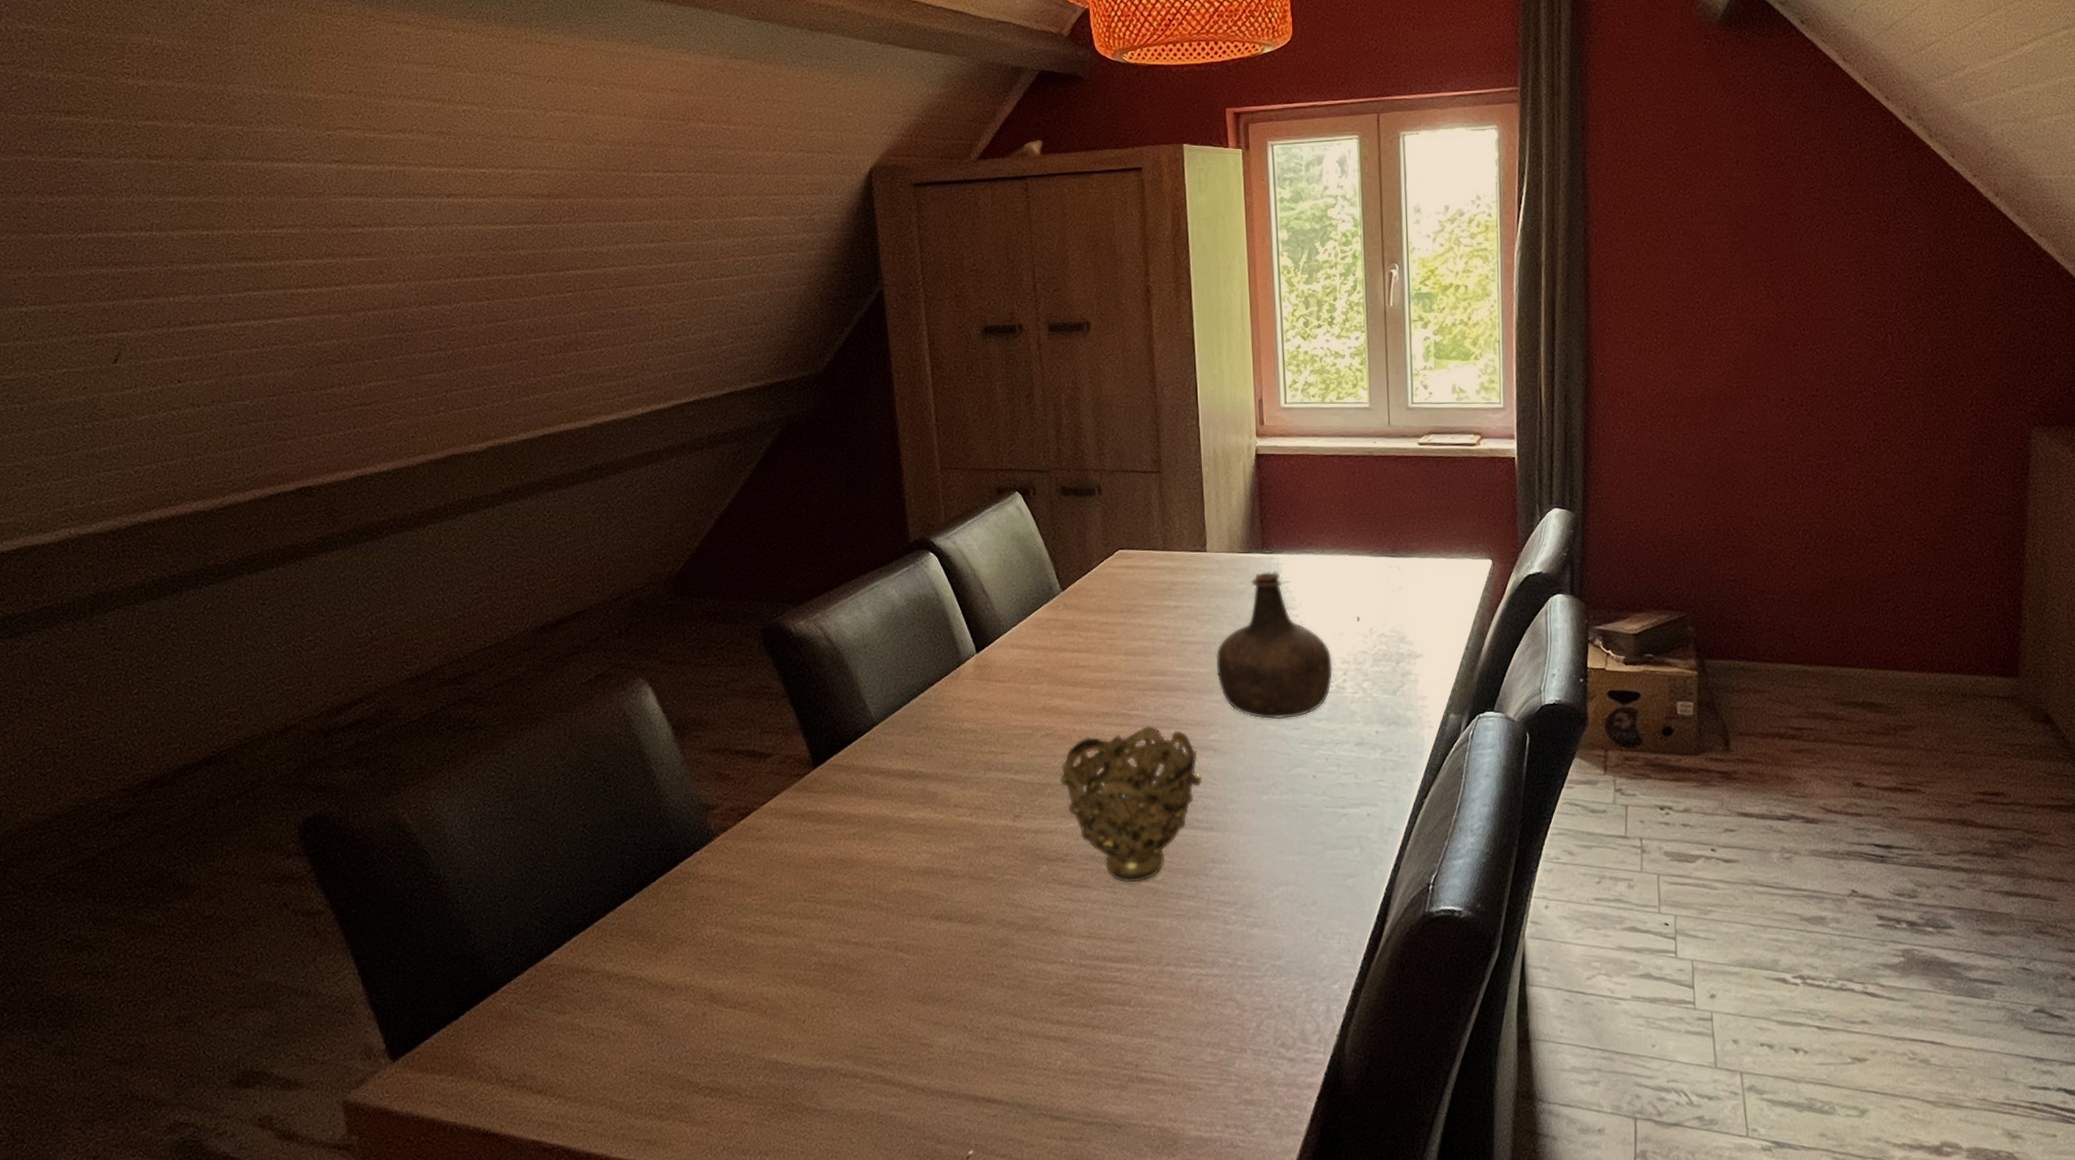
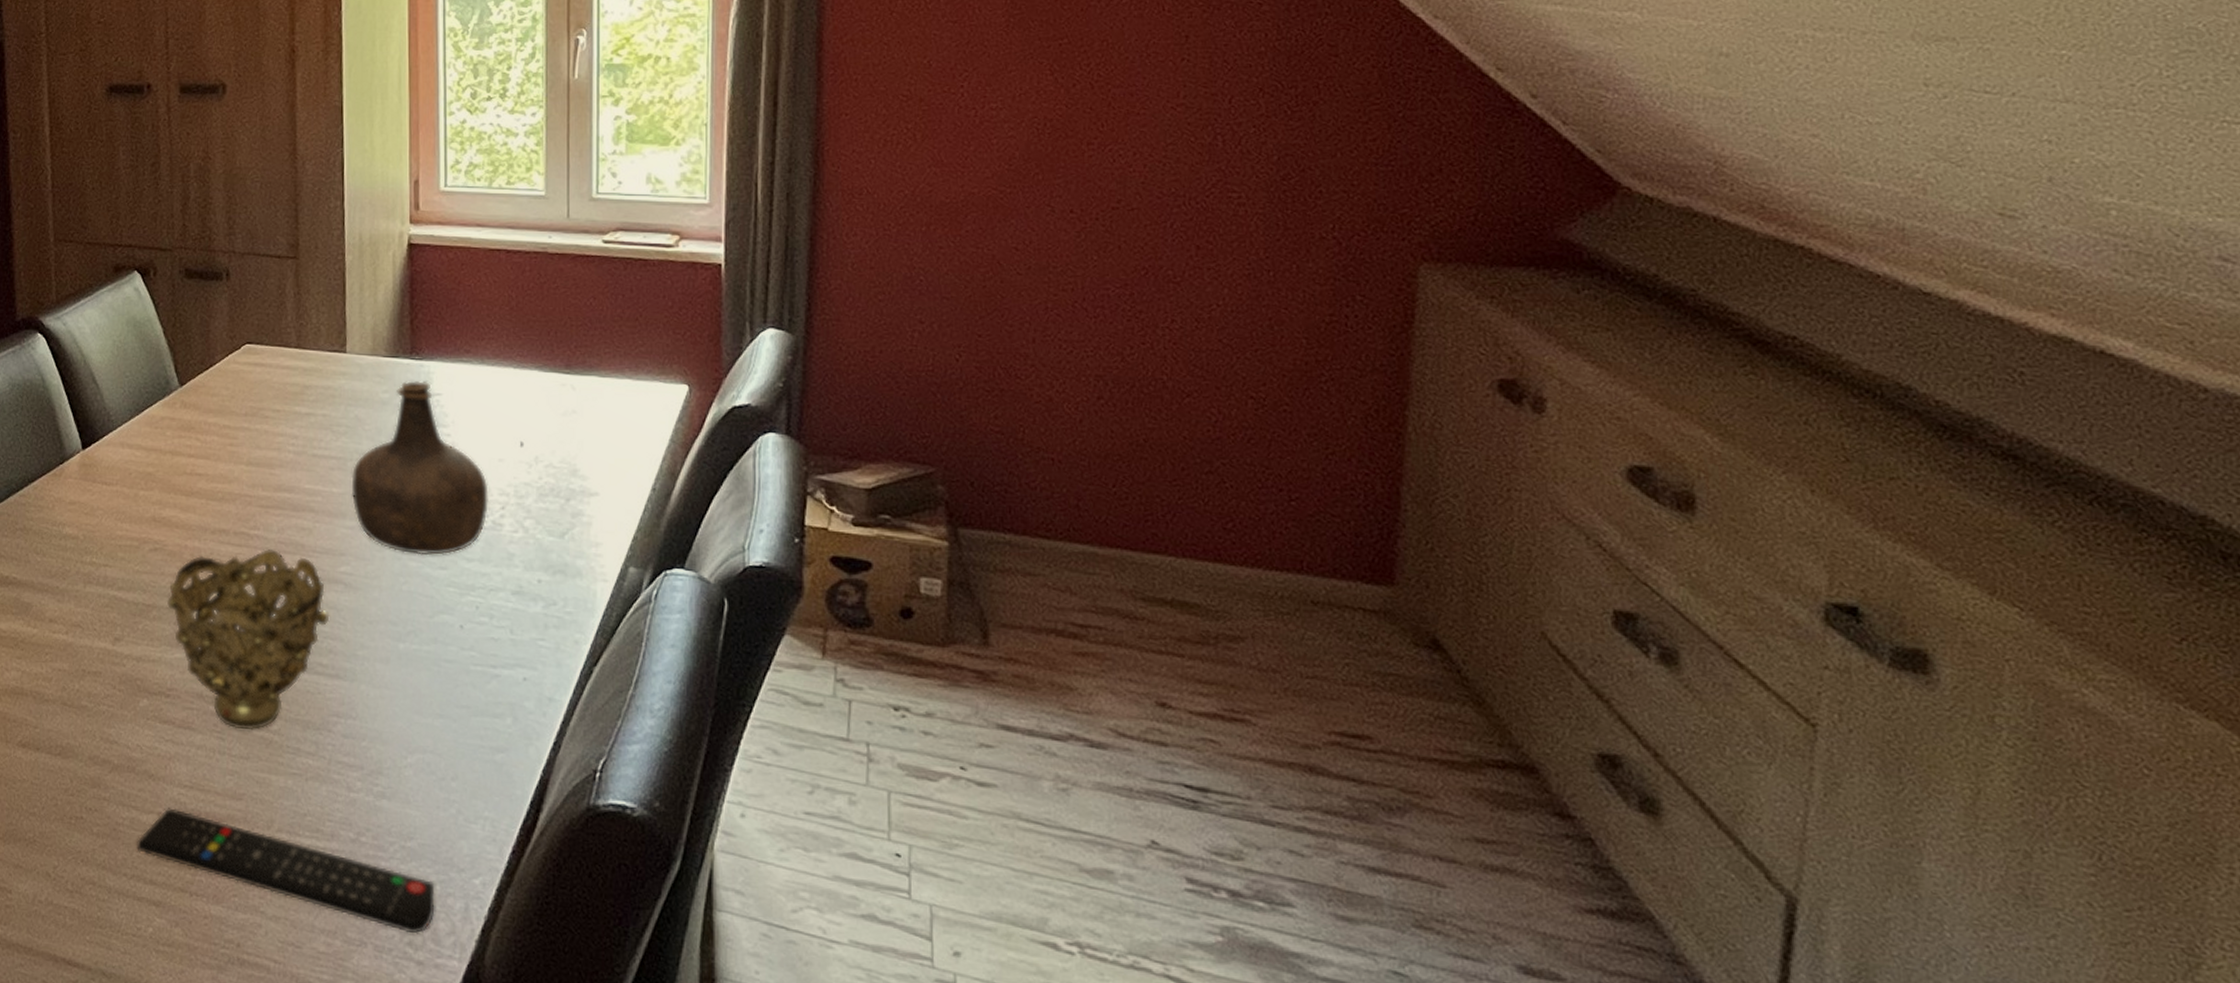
remote control: none [1043,956,1302,1037] -> present [137,807,435,934]

